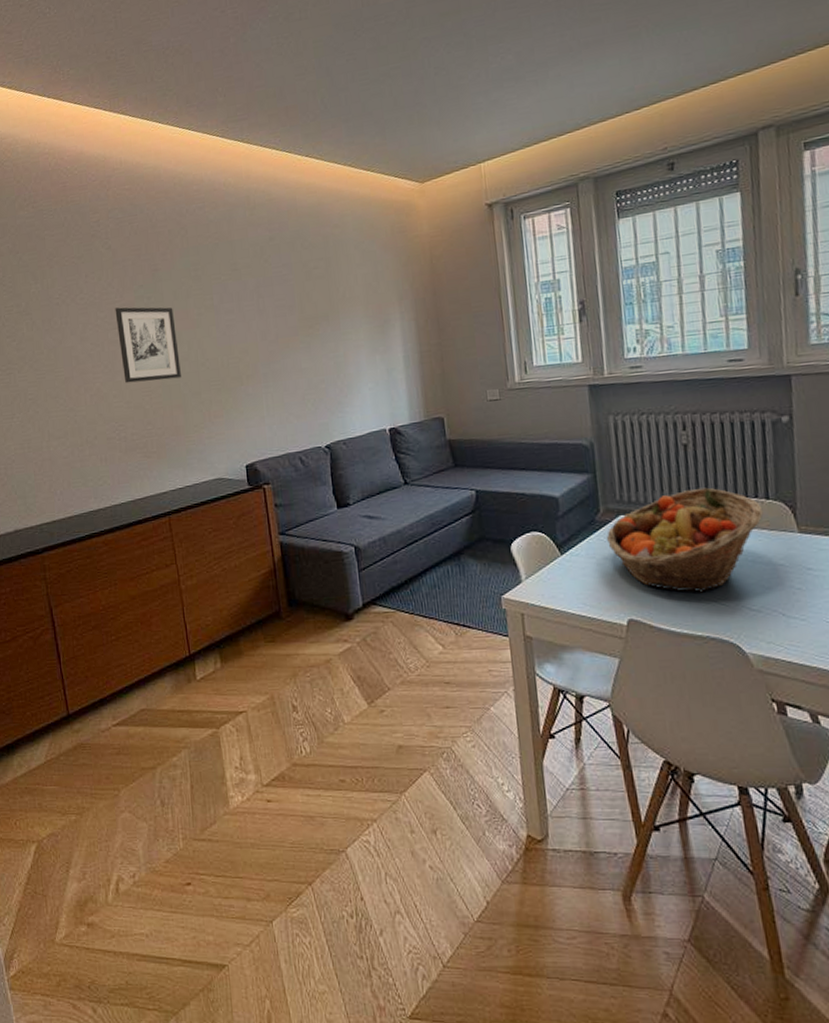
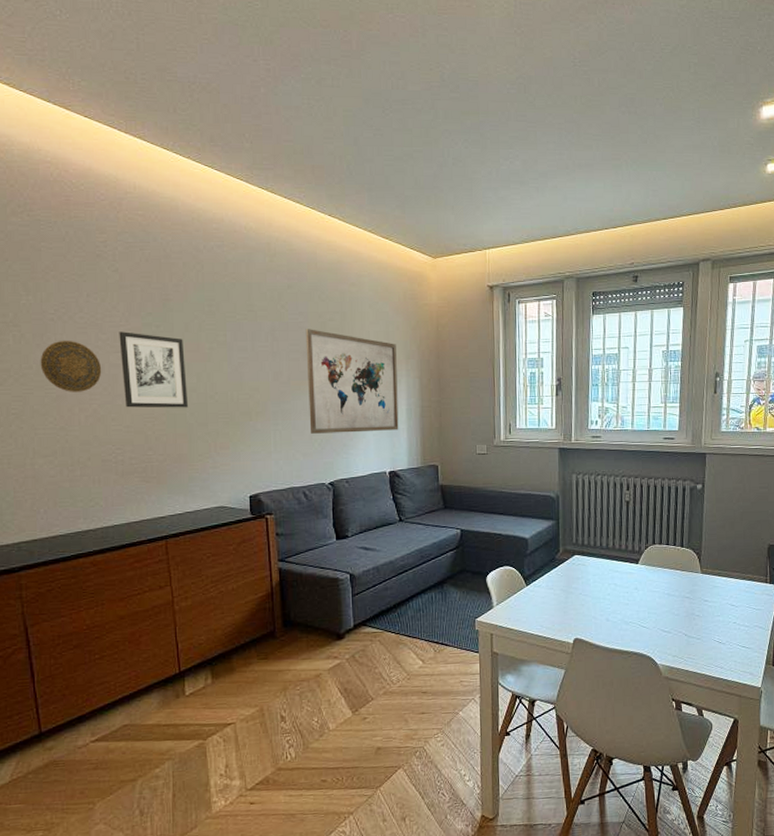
decorative plate: none [49,322,103,373] -> present [40,340,102,392]
wall art: none [290,280,397,394] -> present [305,329,399,434]
fruit basket: present [607,487,763,593] -> none [563,536,678,618]

